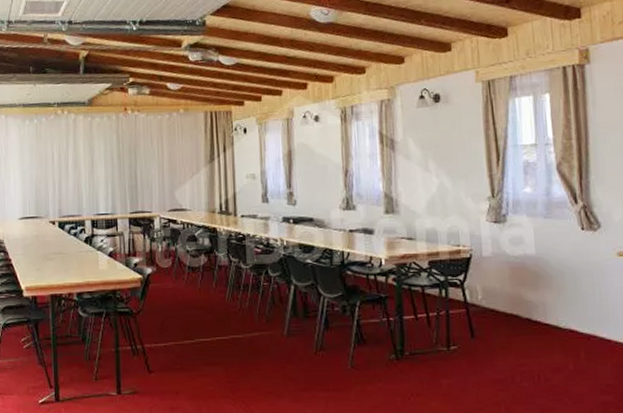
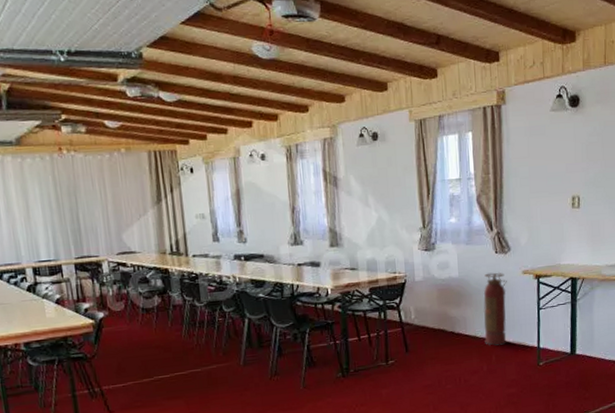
fire extinguisher: none [567,252,599,340] -> present [483,272,507,346]

